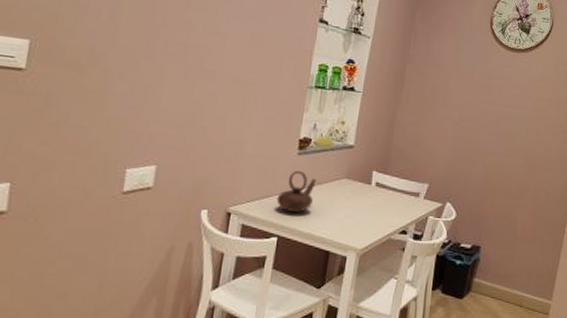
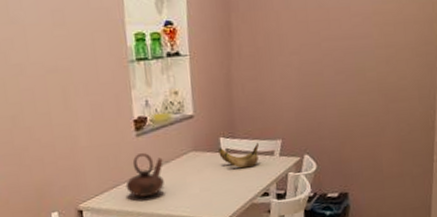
banana: none [369,180,407,204] -> present [218,142,259,169]

